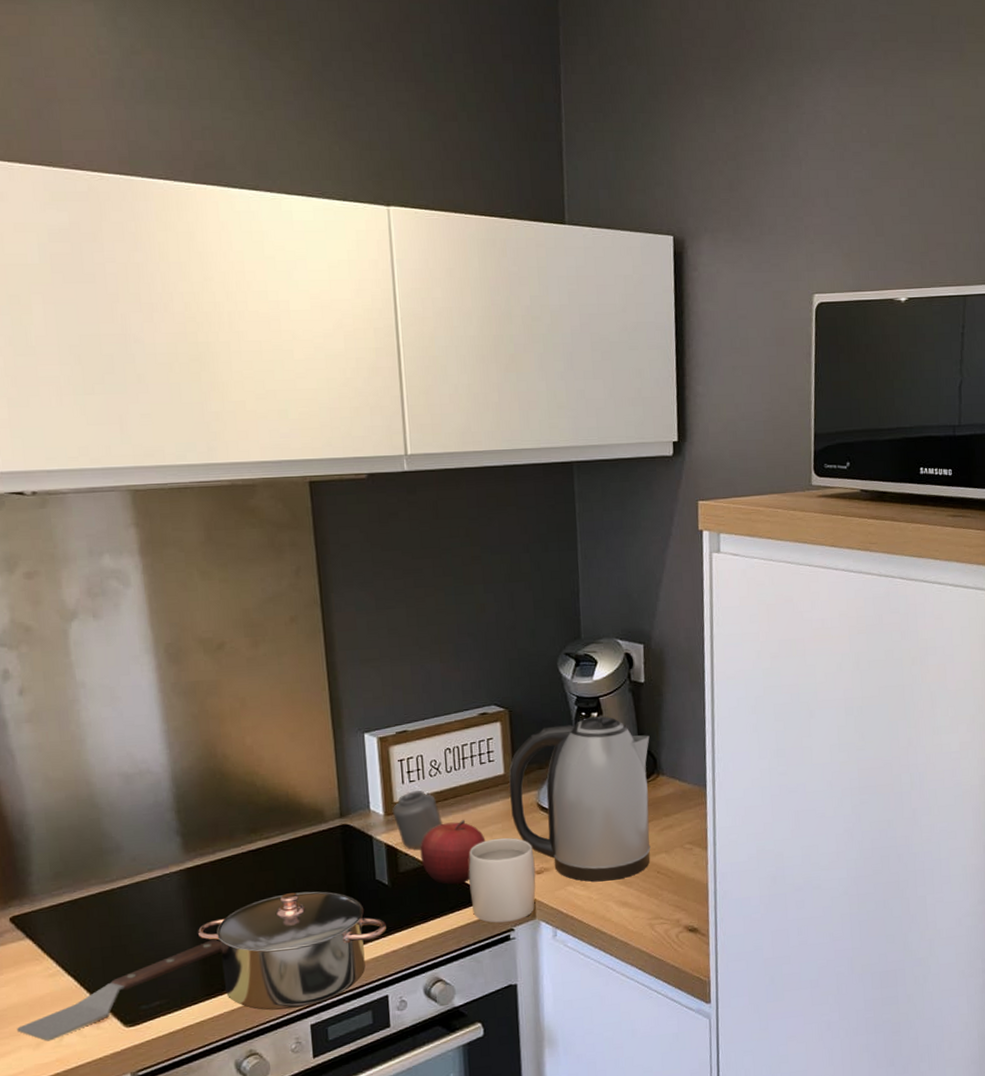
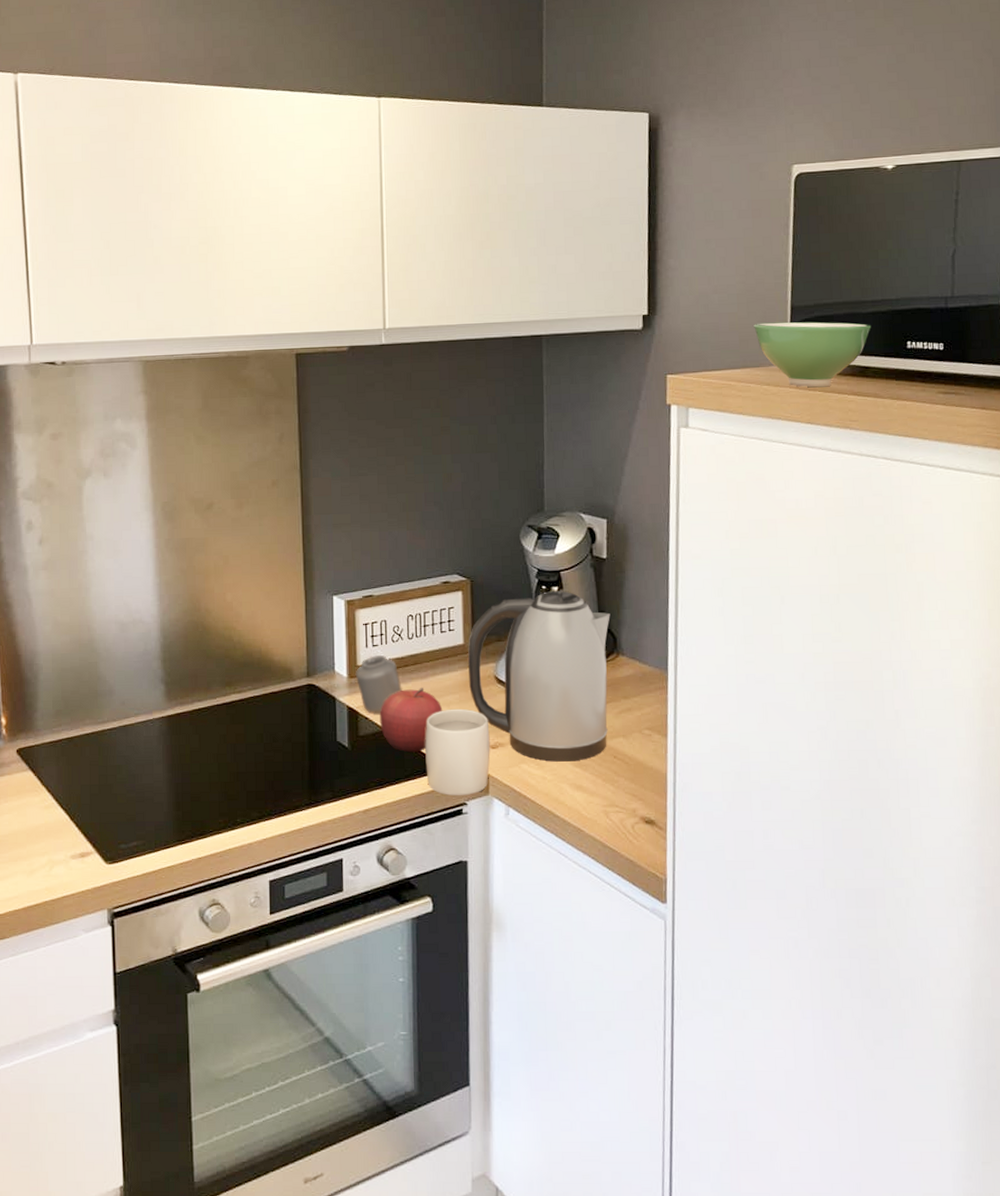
spatula: present [17,940,222,1041] -> none [15,787,194,870]
cooking pot: present [197,891,386,1011] -> none [173,747,344,863]
bowl: none [780,448,888,512] -> present [754,321,872,388]

